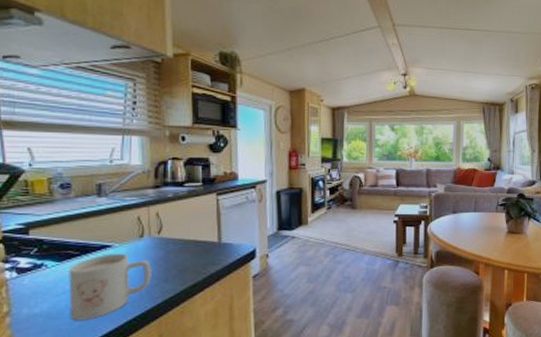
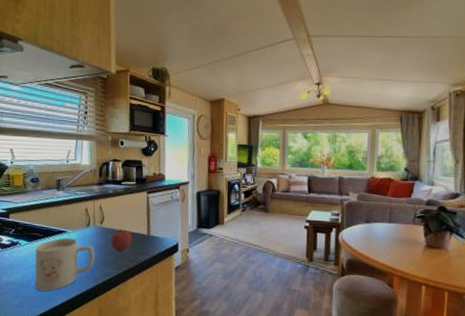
fruit: none [172,238,199,265] -> present [111,229,132,253]

